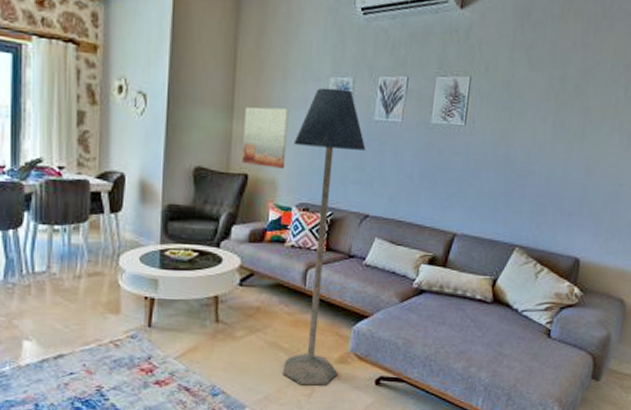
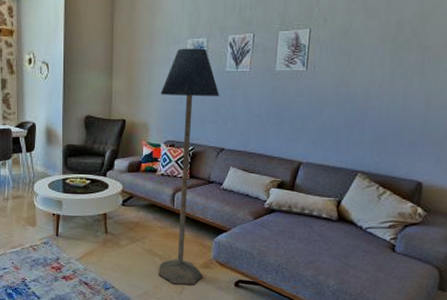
wall art: present [242,107,289,168] -> none [121,67,156,114]

